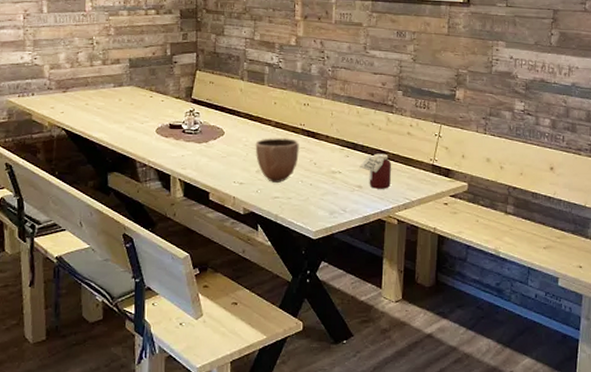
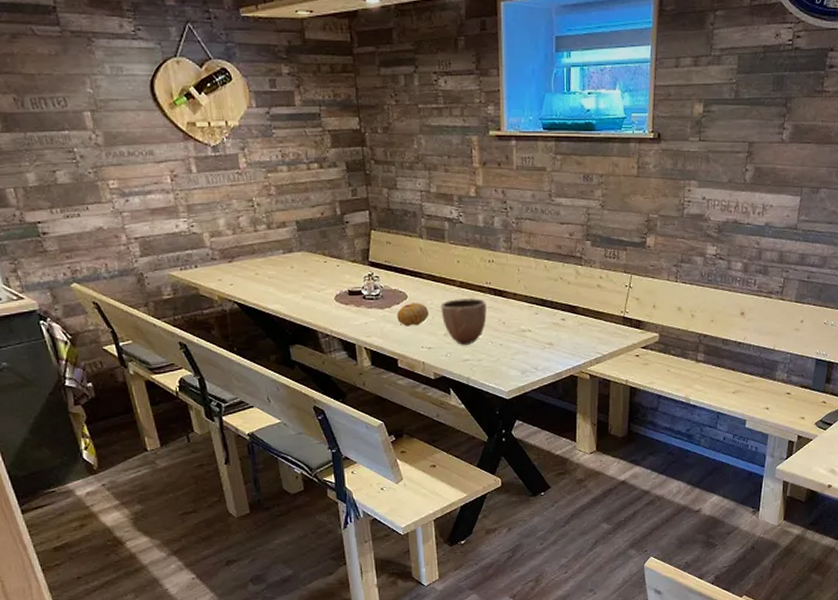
fruit: none [213,139,244,161] -> present [397,303,429,326]
jar: present [359,153,392,189] -> none [549,308,583,345]

